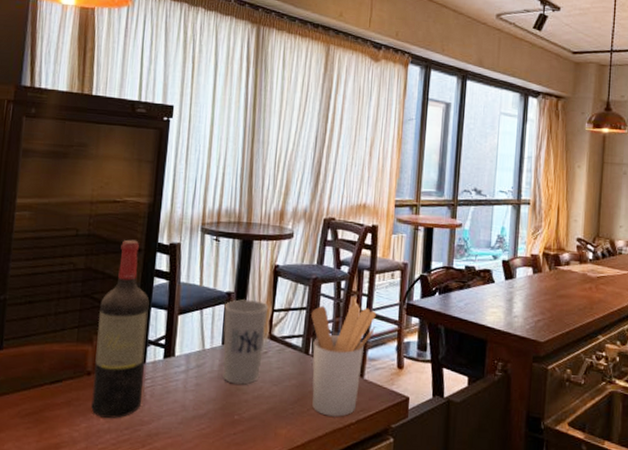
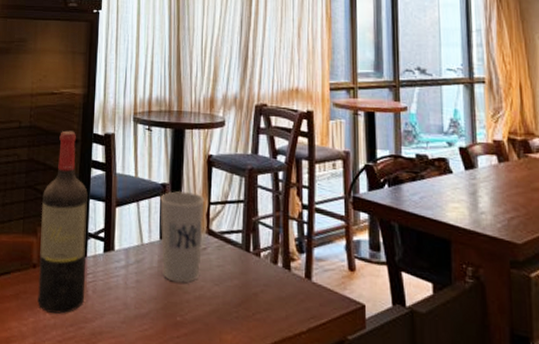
utensil holder: present [311,304,377,417] -> none [250,197,321,324]

